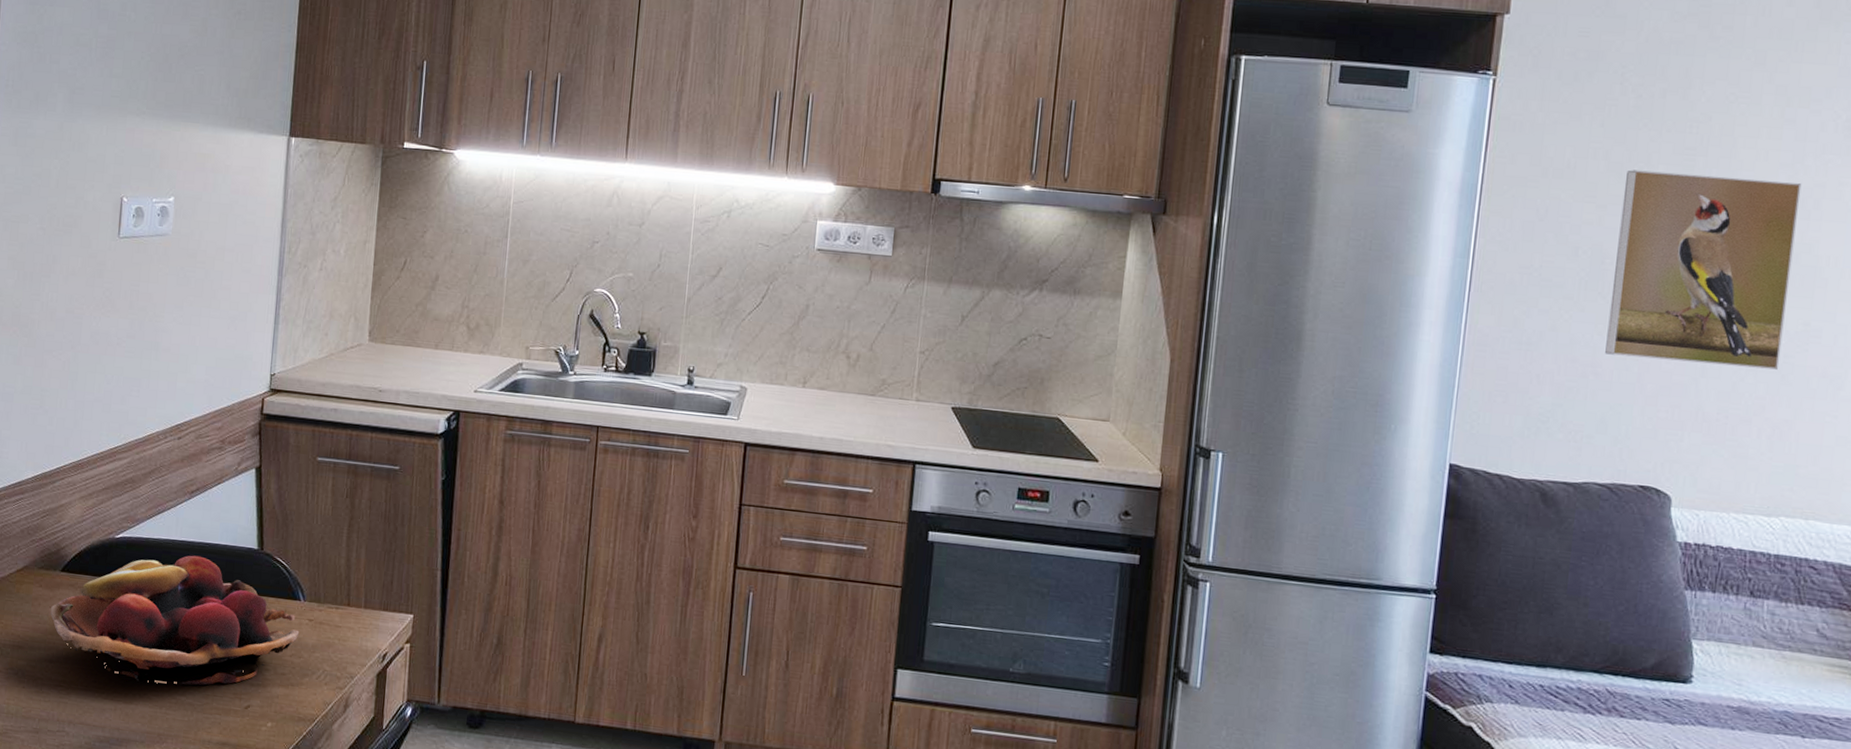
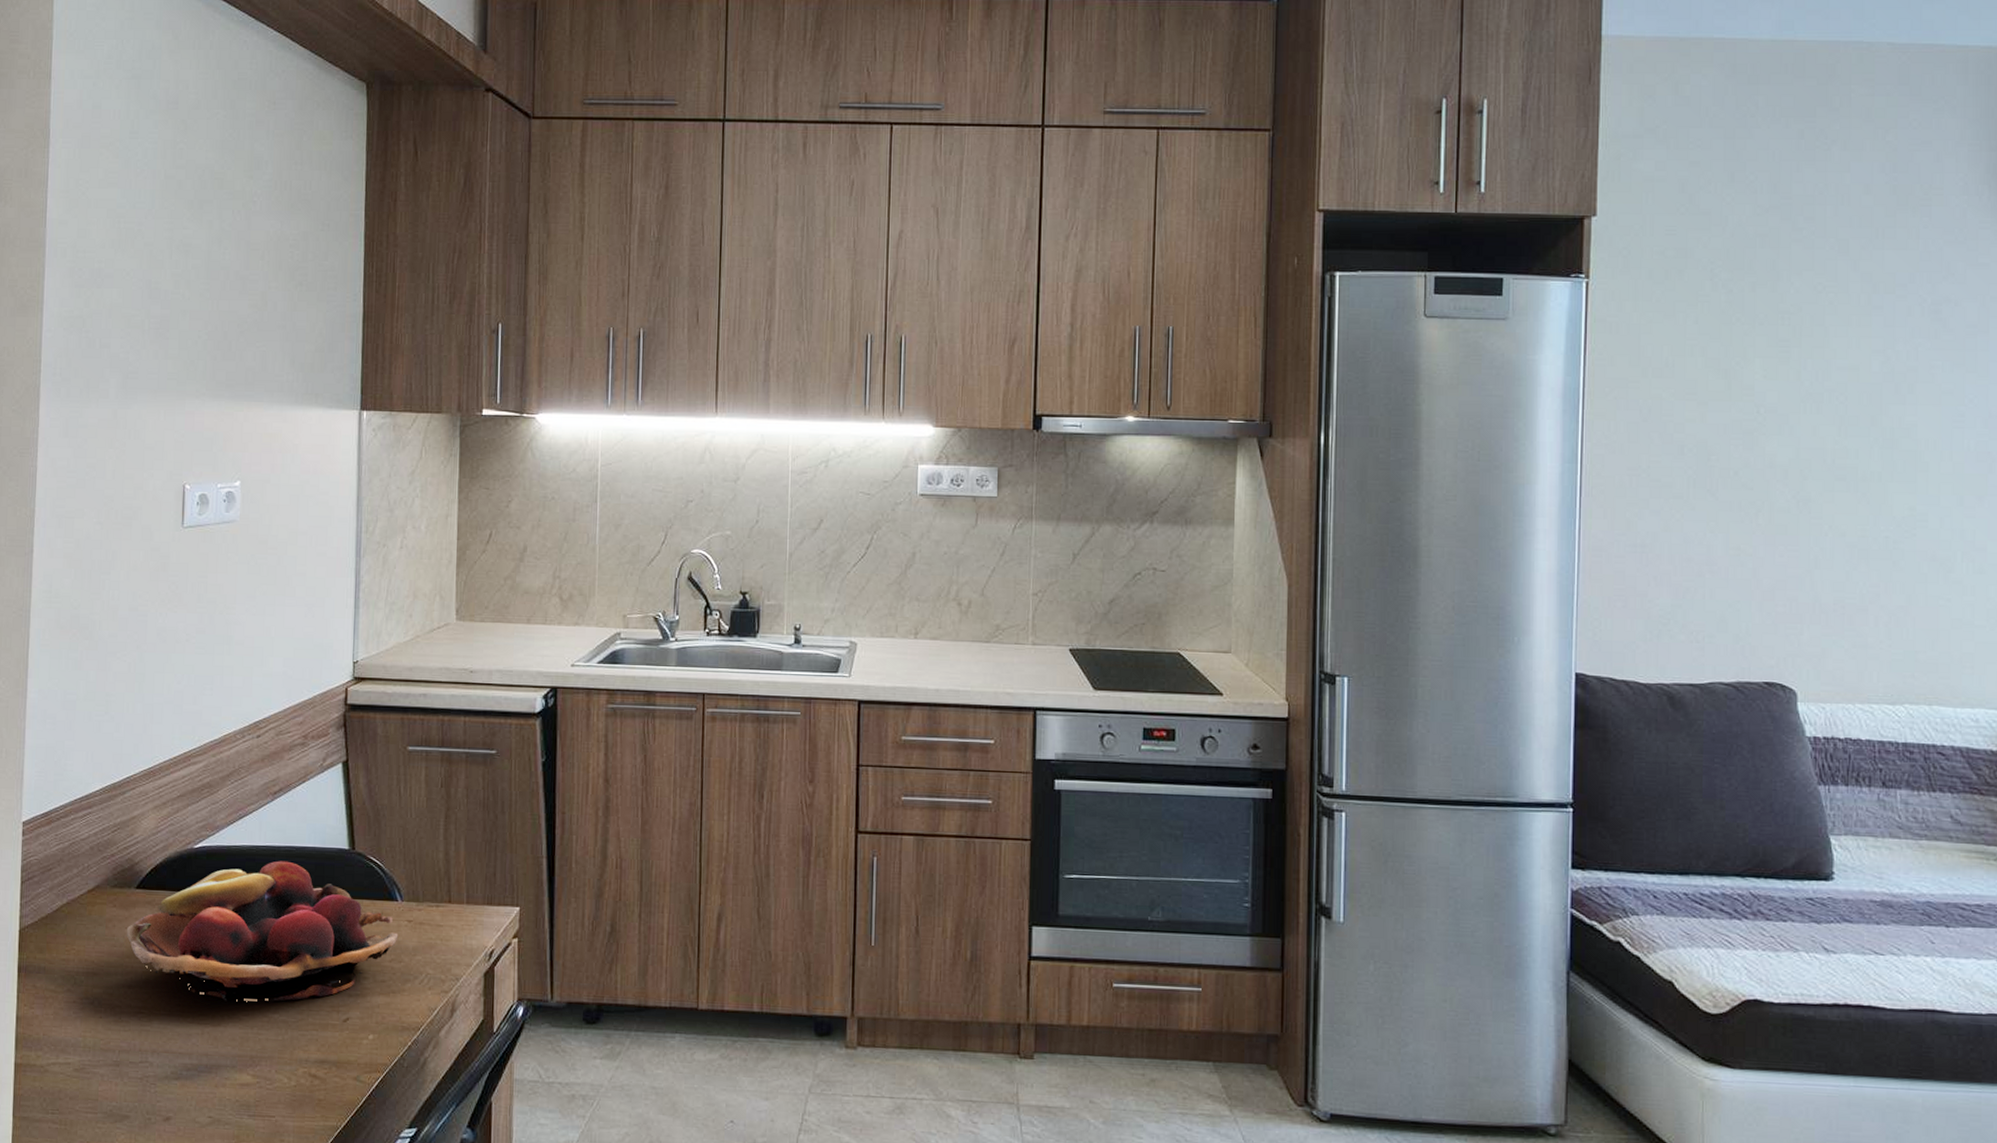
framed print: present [1605,169,1802,370] -> none [1719,365,1895,556]

